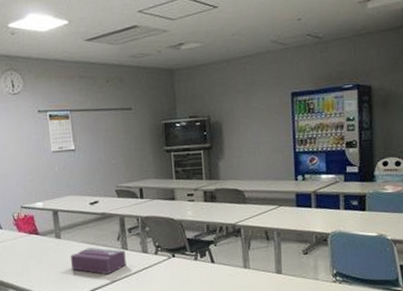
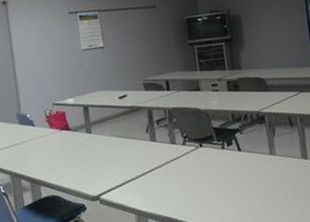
tissue box: present [70,247,126,275] -> none [100,140,156,168]

